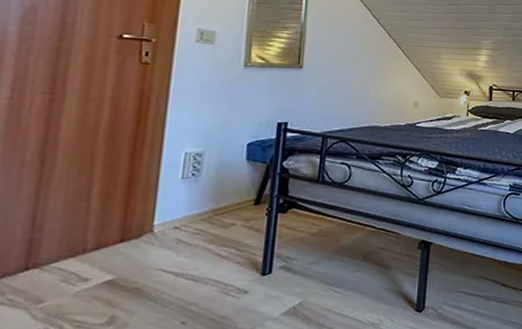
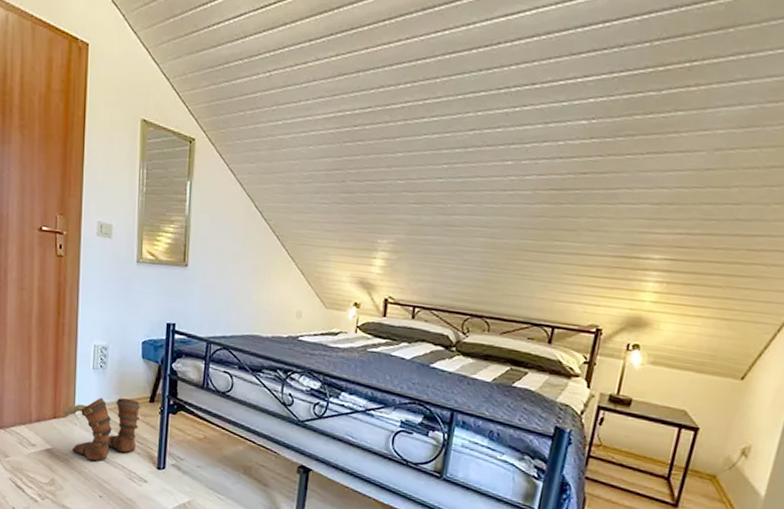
boots: none [134,204,243,284] -> present [62,397,141,462]

